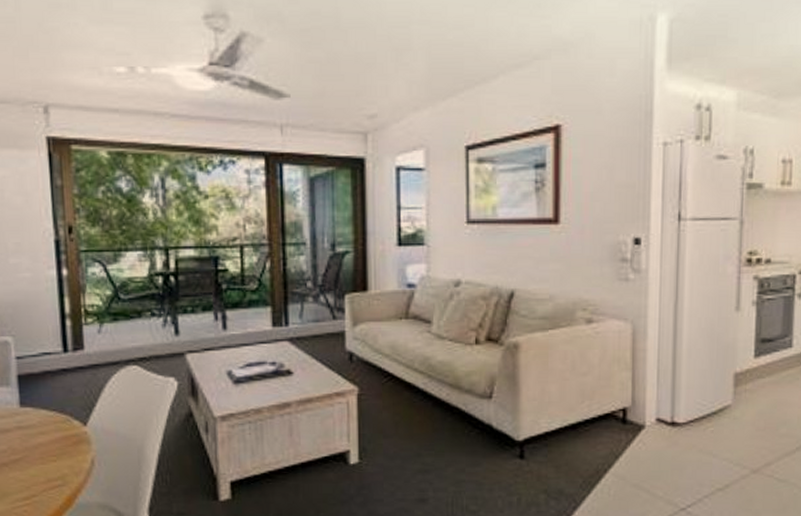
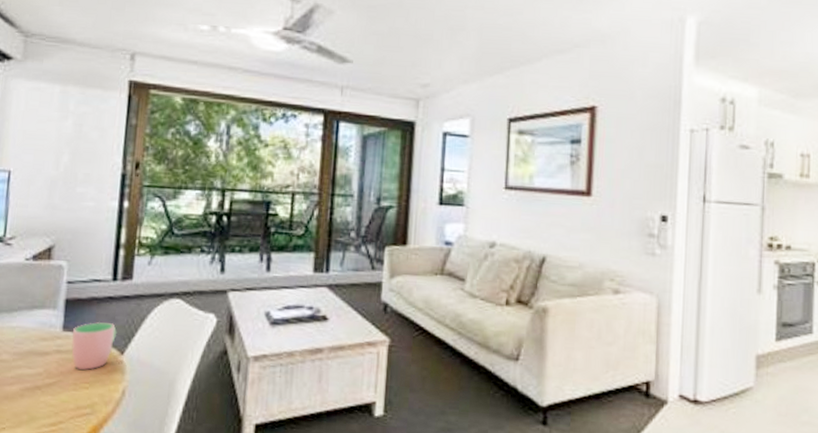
cup: none [30,395,77,443] -> present [71,322,118,370]

